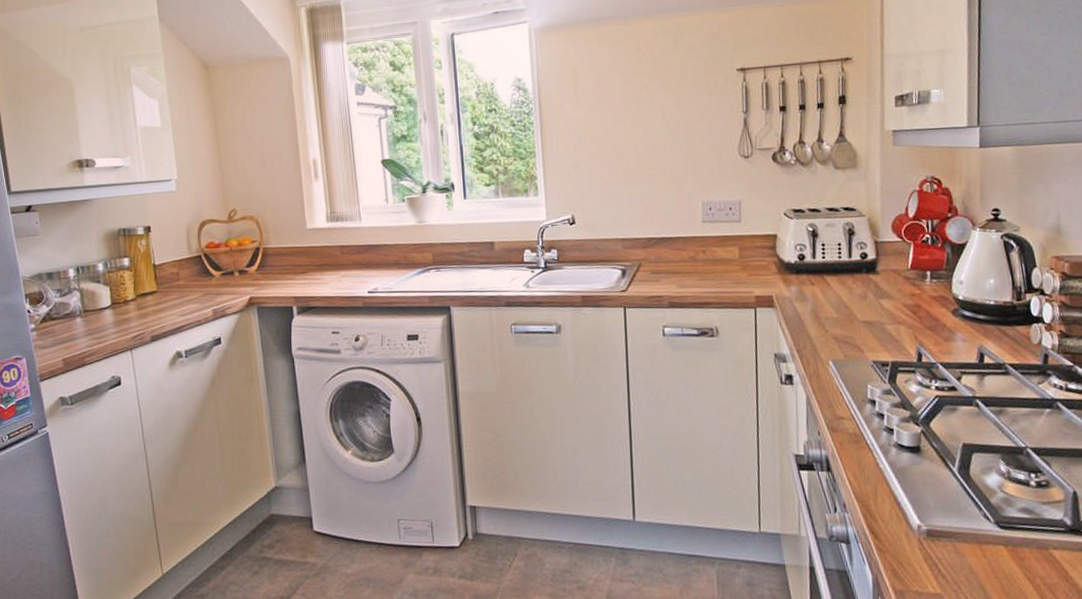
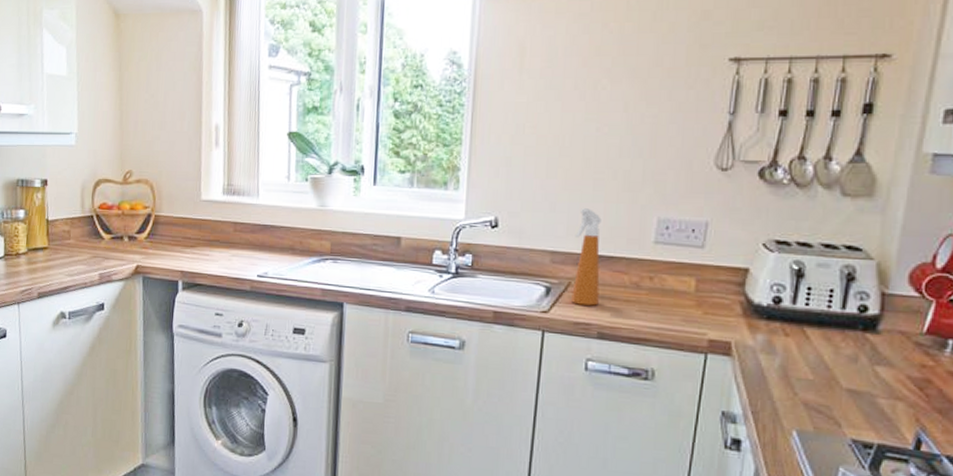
spray bottle: none [639,200,666,281] -> present [571,208,602,306]

